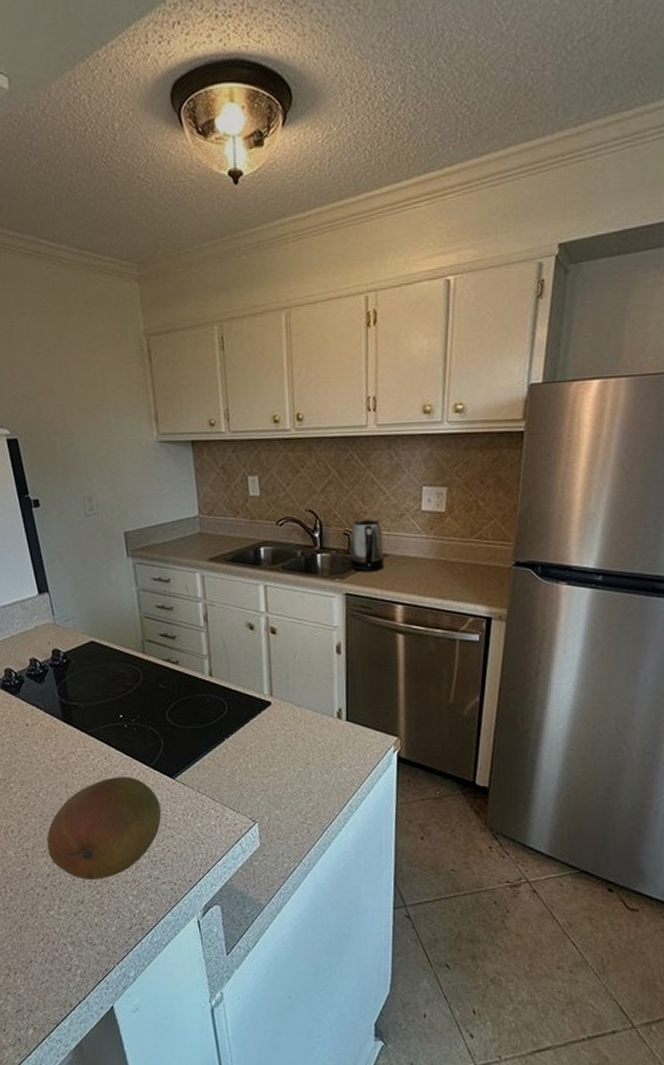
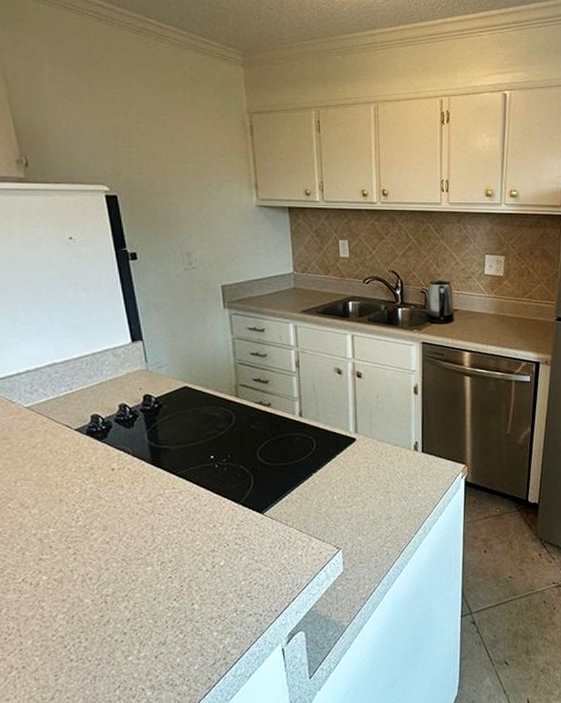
fruit: present [46,777,161,880] -> none [128,514,249,621]

